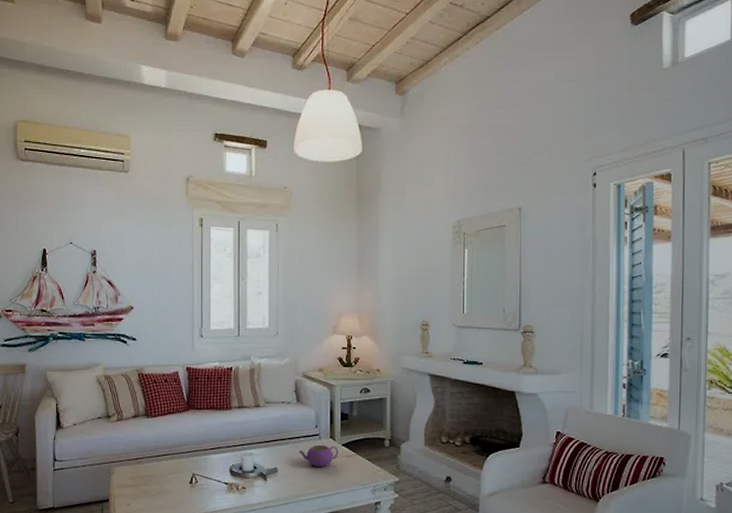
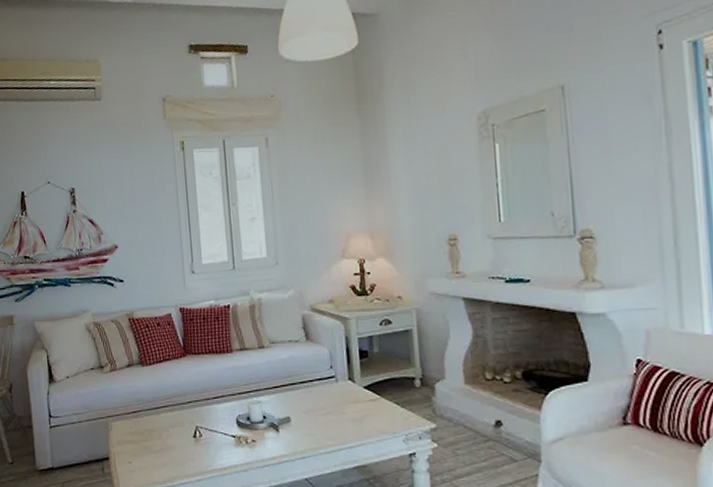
teapot: present [299,445,338,468] -> none [313,388,359,415]

